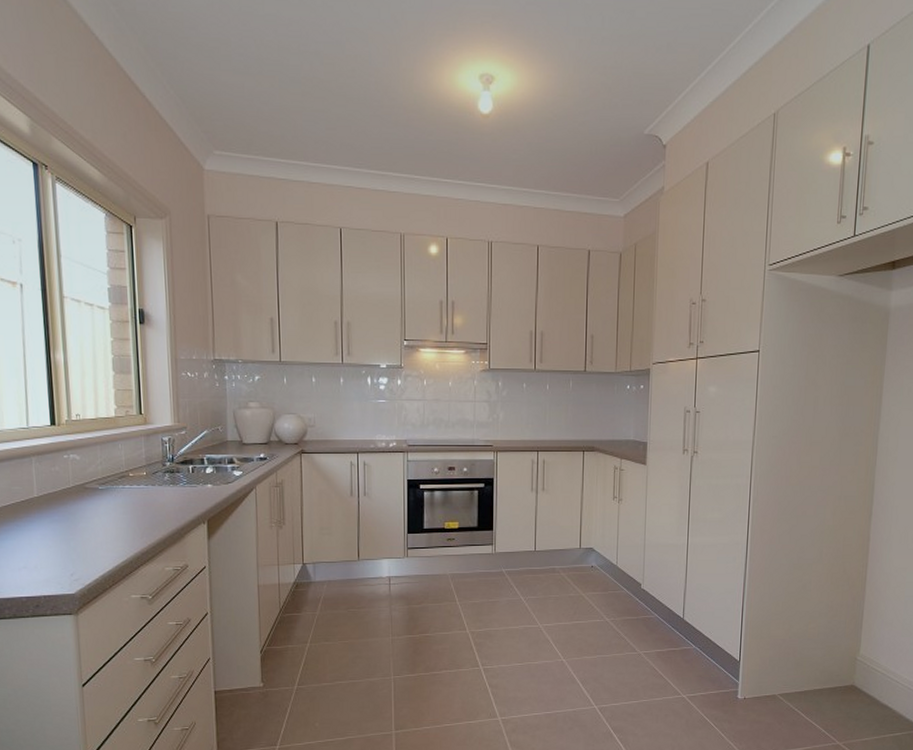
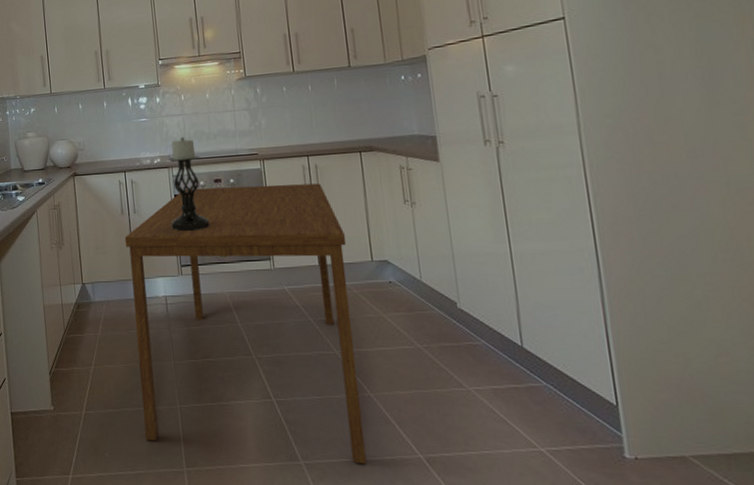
dining table: none [352,474,561,717] -> present [124,183,367,465]
candle holder: none [401,423,440,516] -> present [168,137,210,232]

